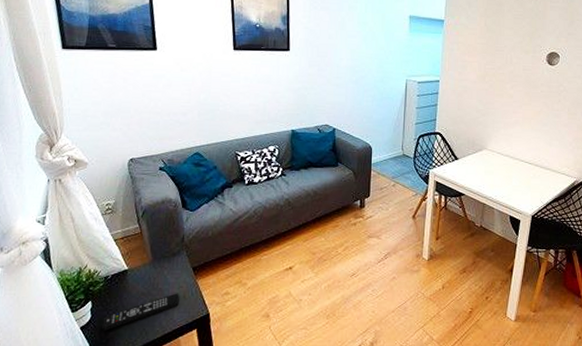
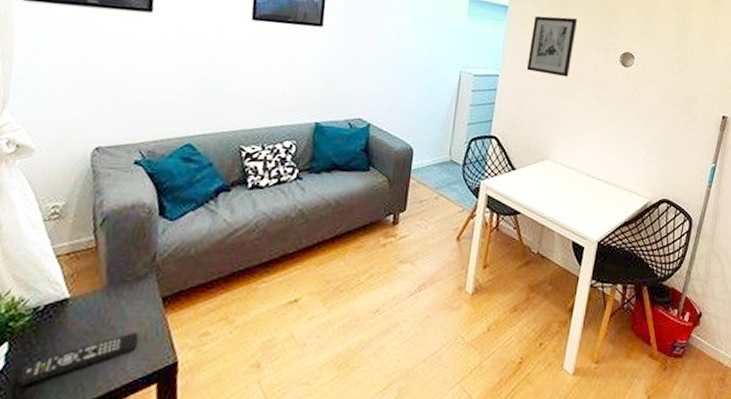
wall art: none [463,25,507,78] -> present [526,15,578,77]

